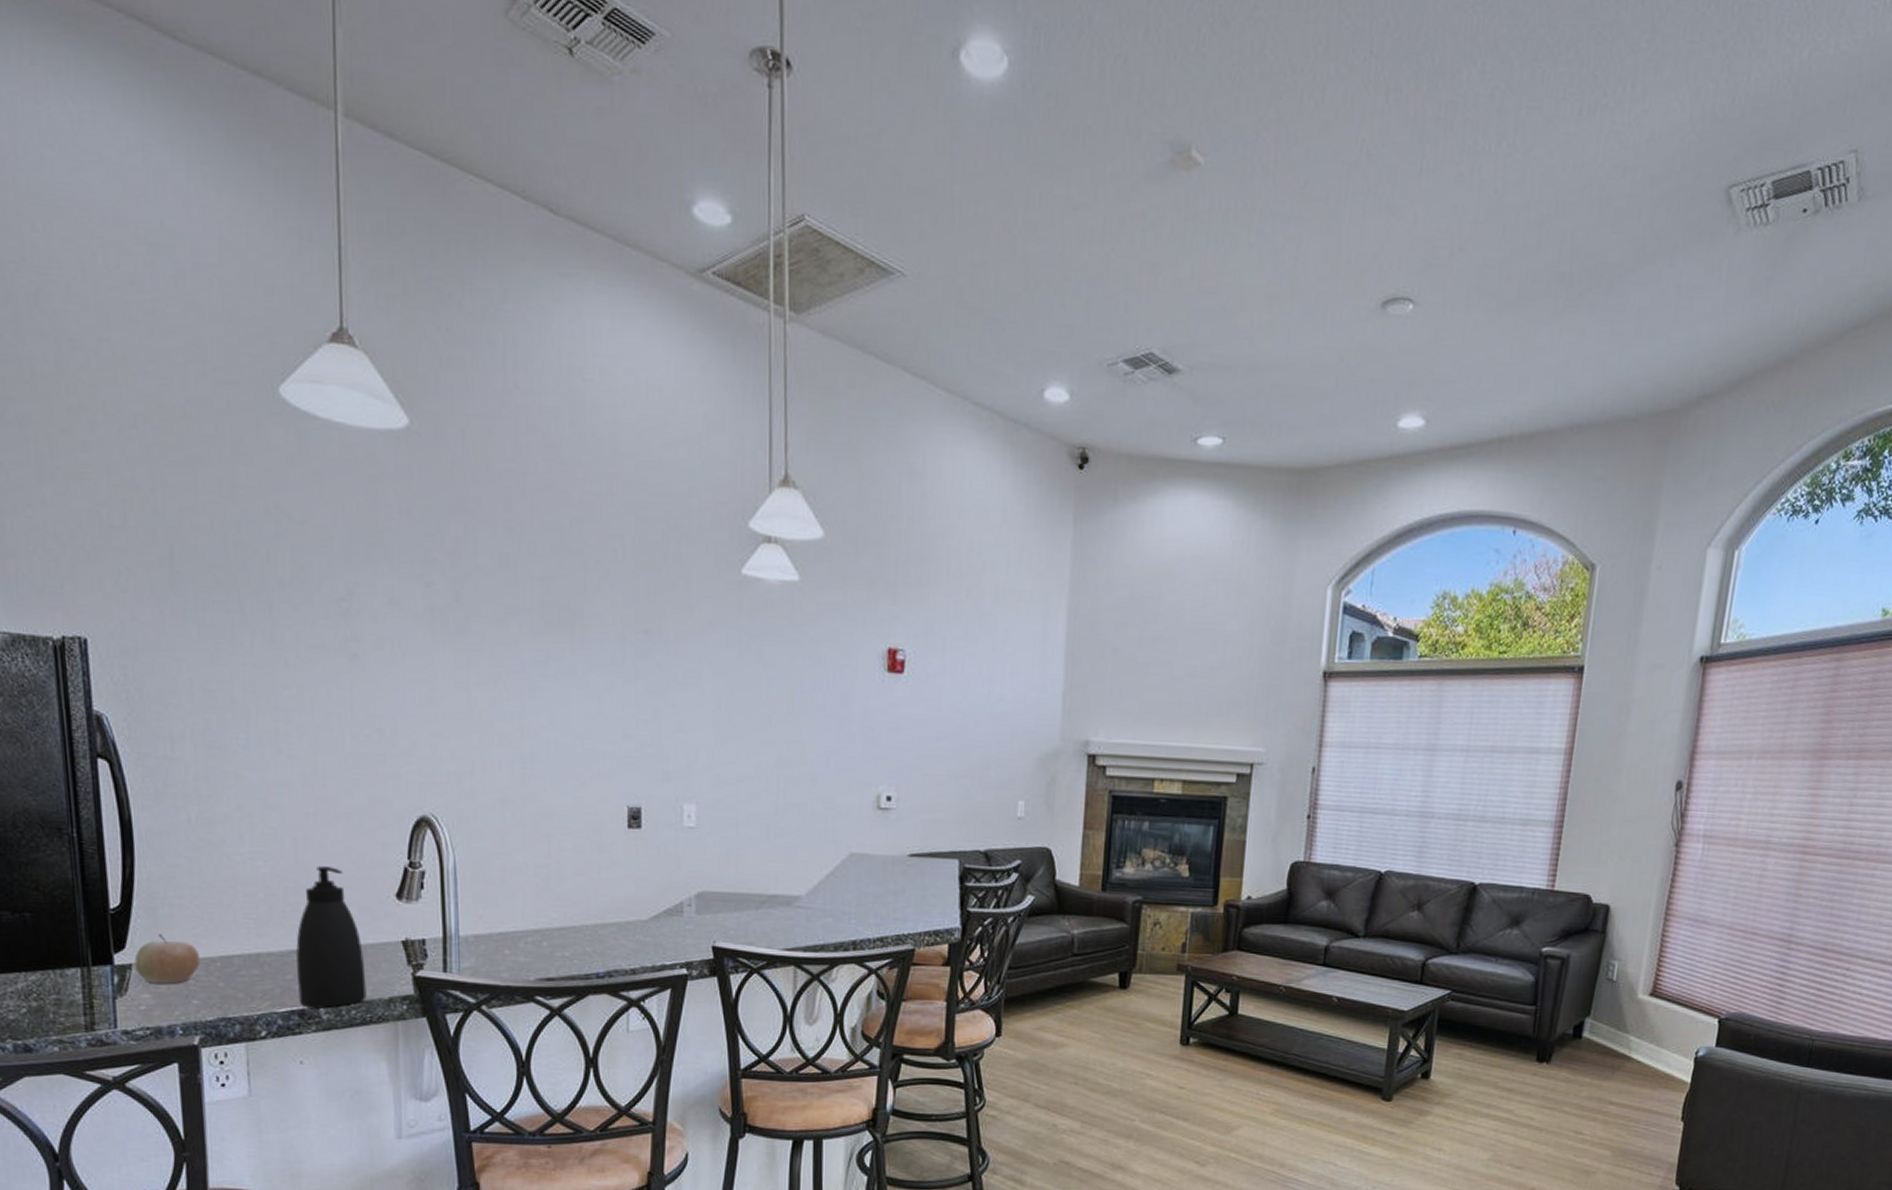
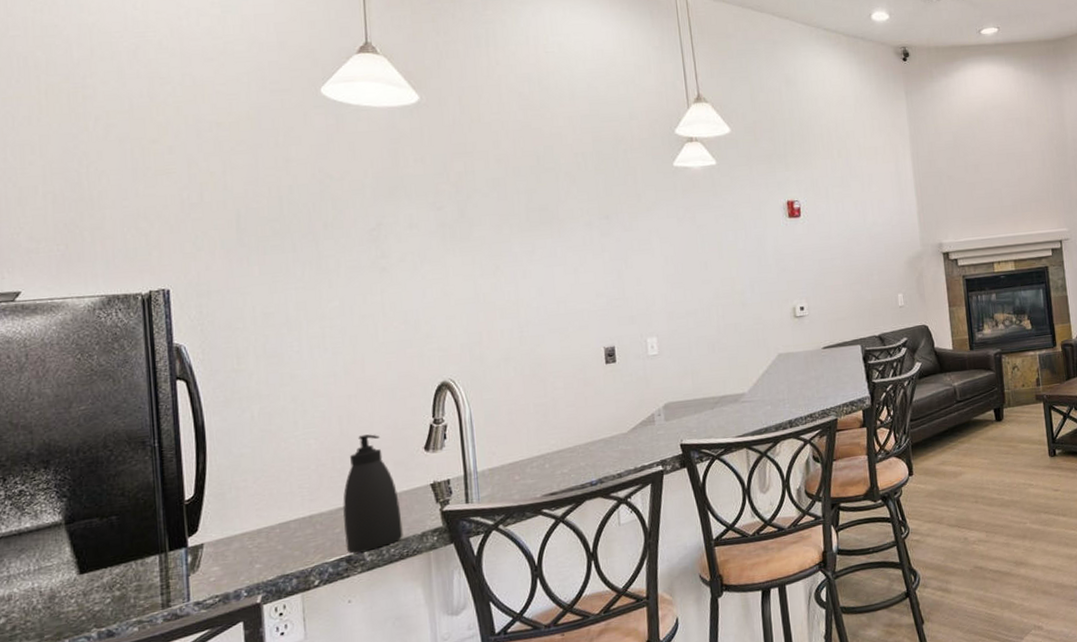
fruit: present [134,933,201,985] -> none [205,513,262,558]

